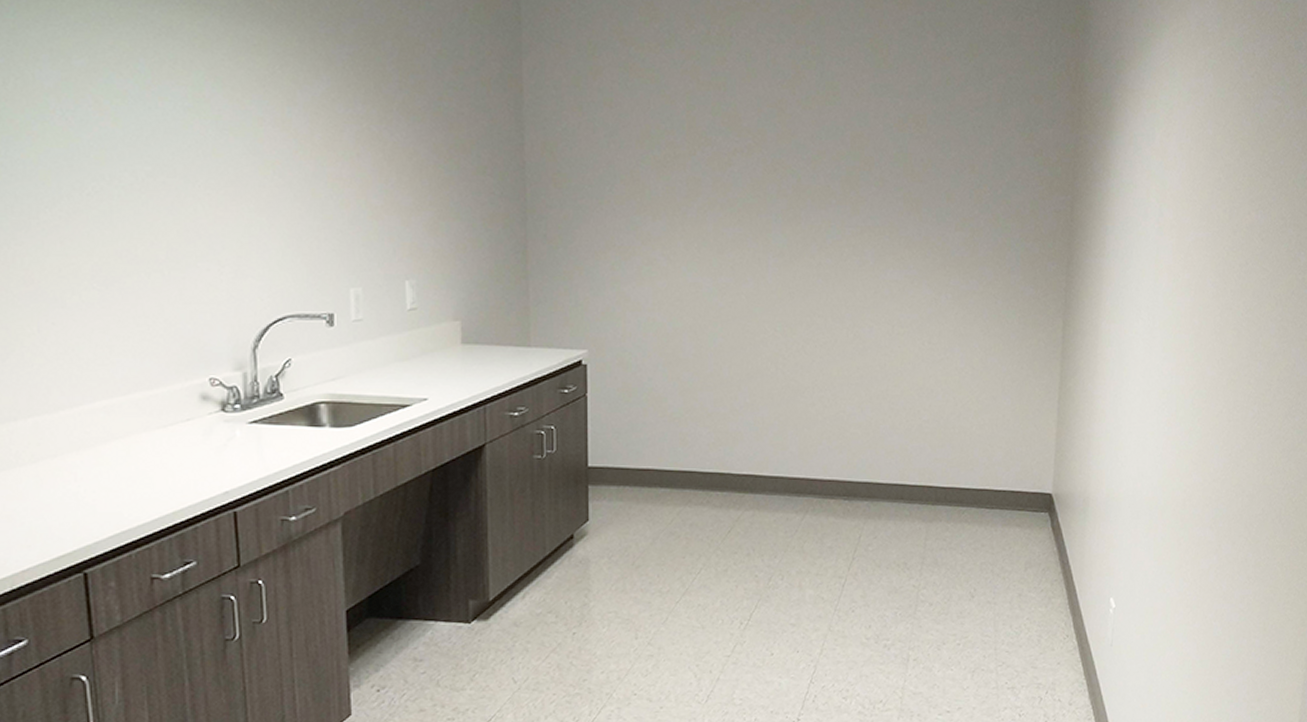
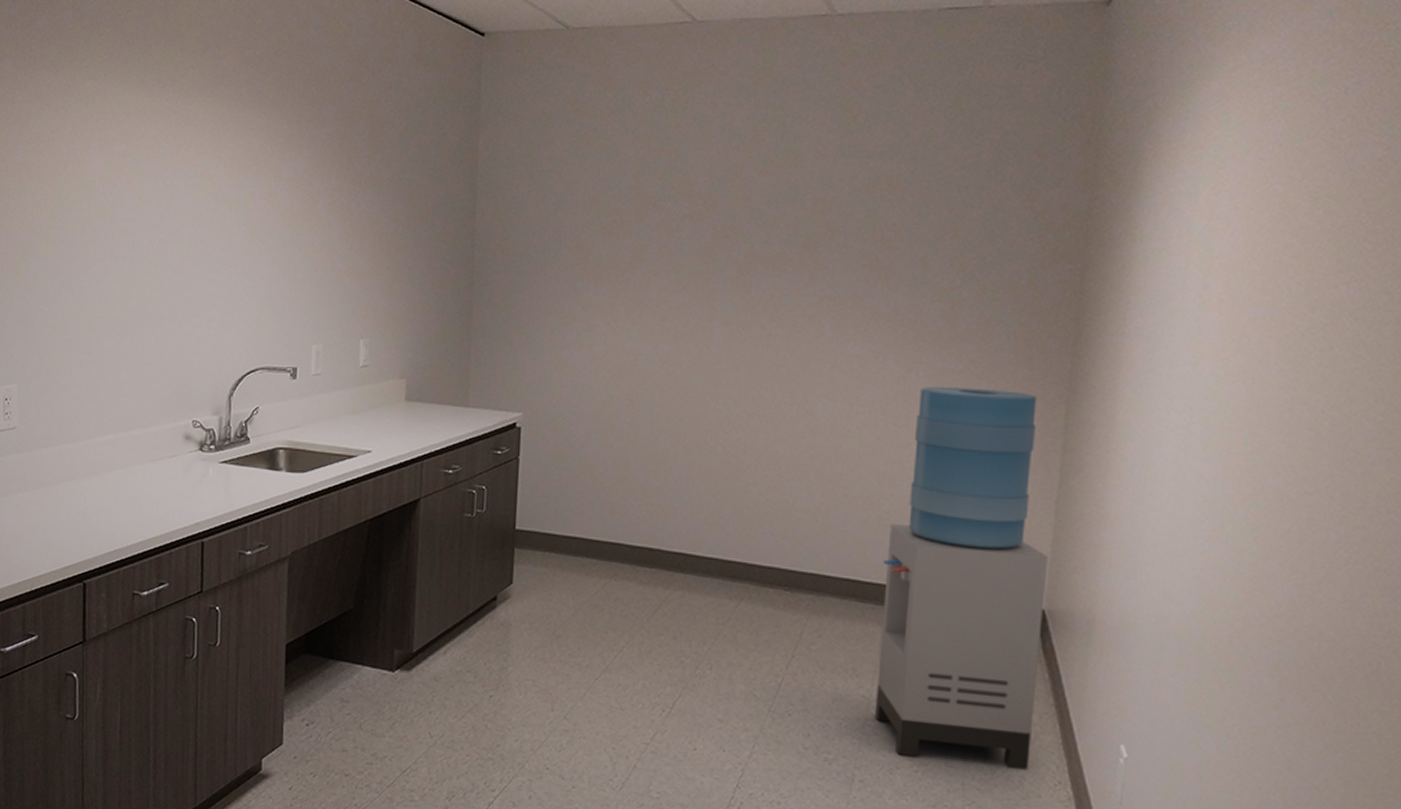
water cooler: none [923,306,1053,633] -> present [874,386,1048,770]

